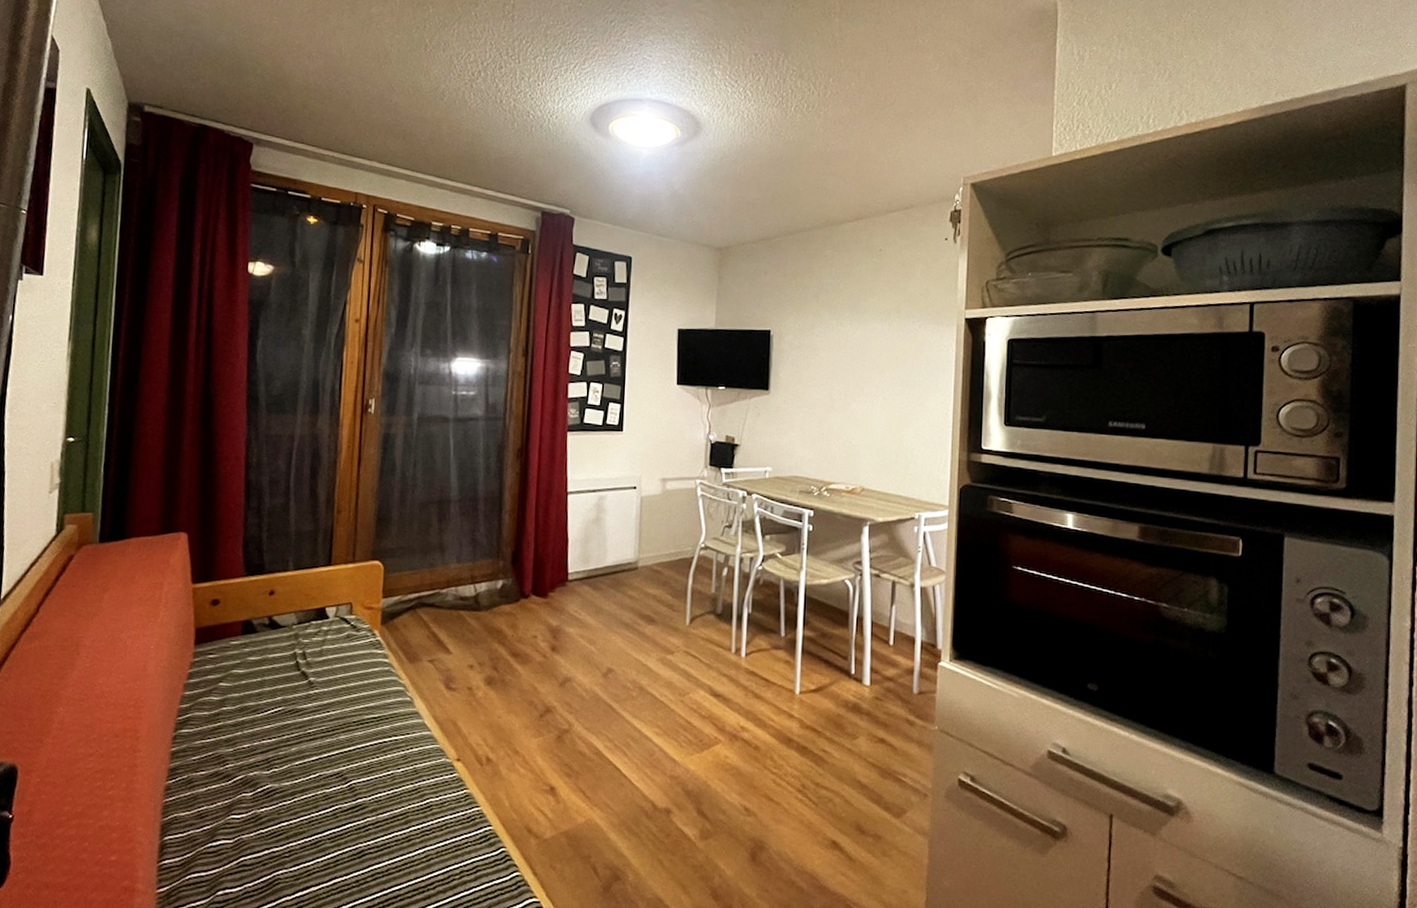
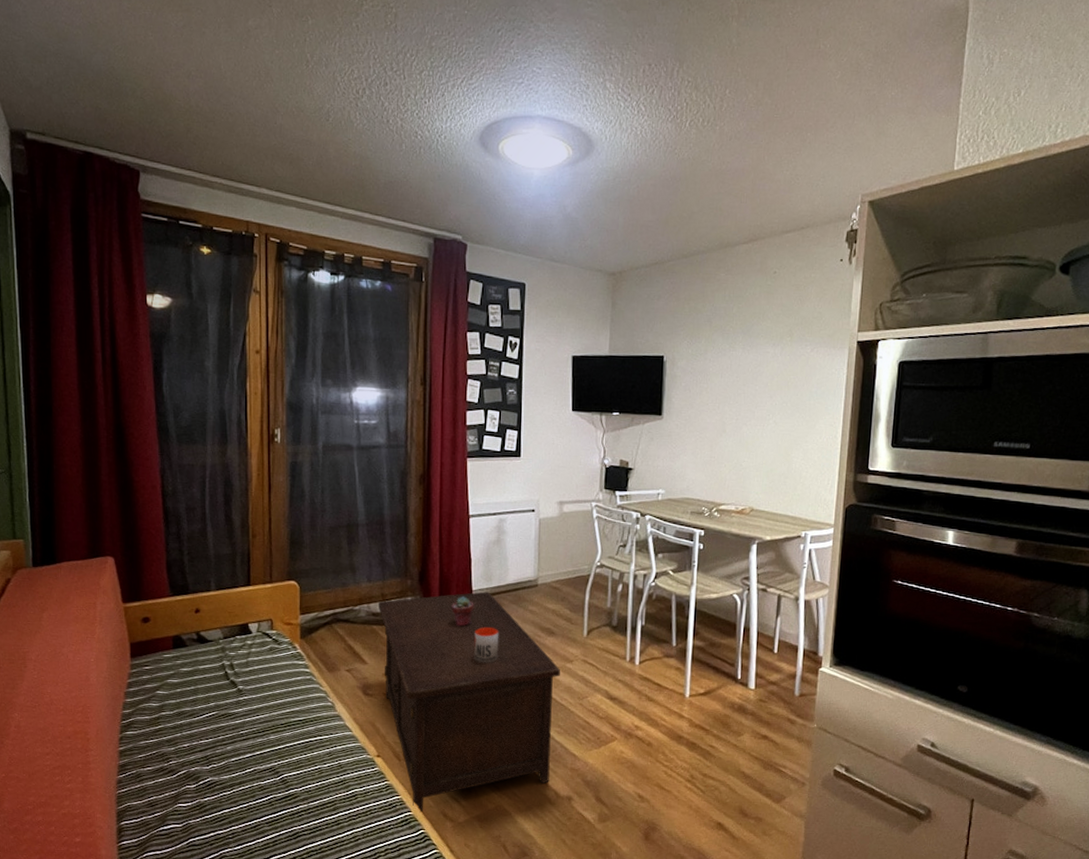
cabinet: none [467,574,660,827] -> present [379,591,560,813]
potted succulent: none [545,580,570,613] -> present [452,596,474,627]
mug: none [567,614,596,654] -> present [474,627,499,663]

